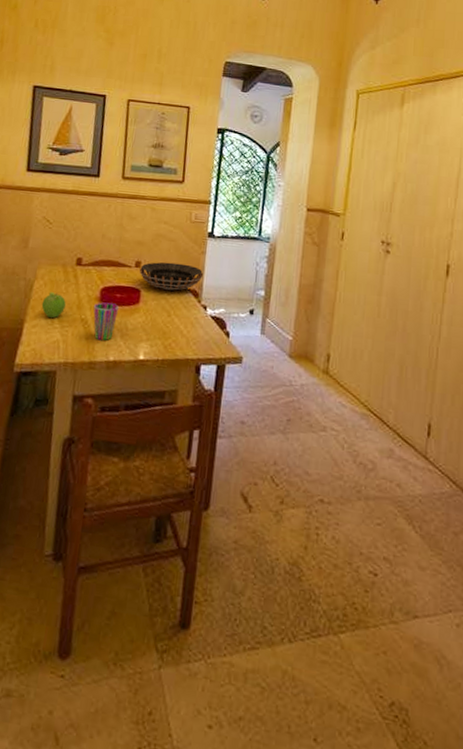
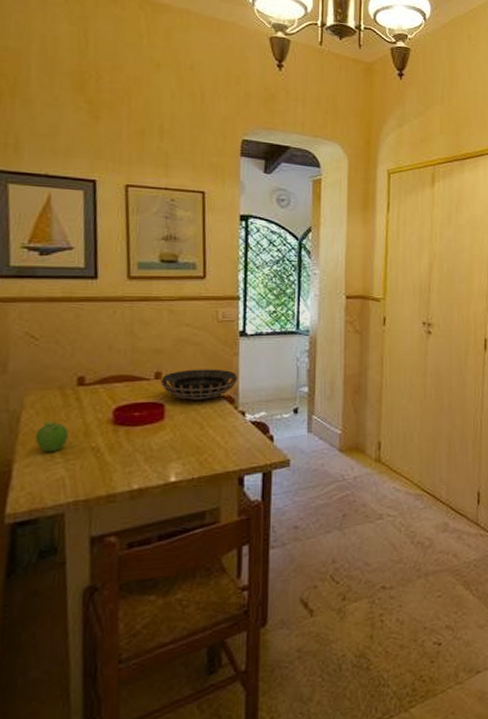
cup: present [93,302,119,341] -> none [105,424,138,469]

